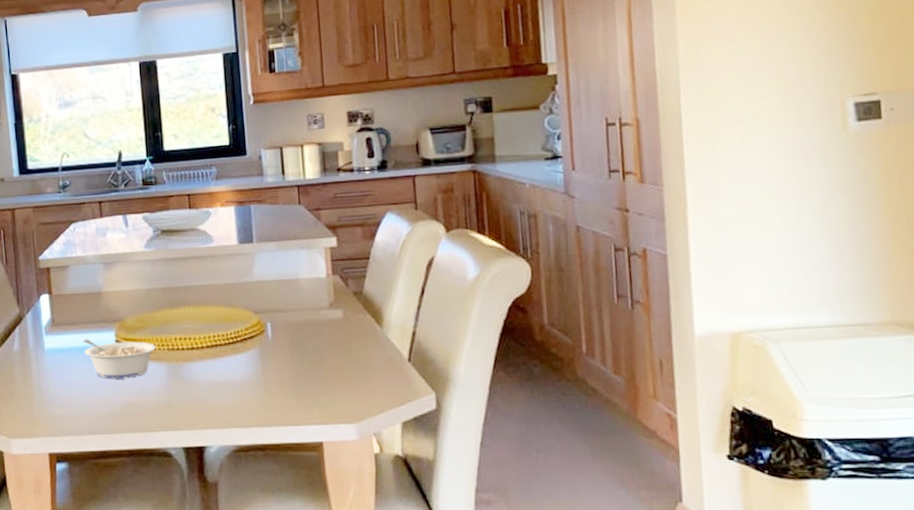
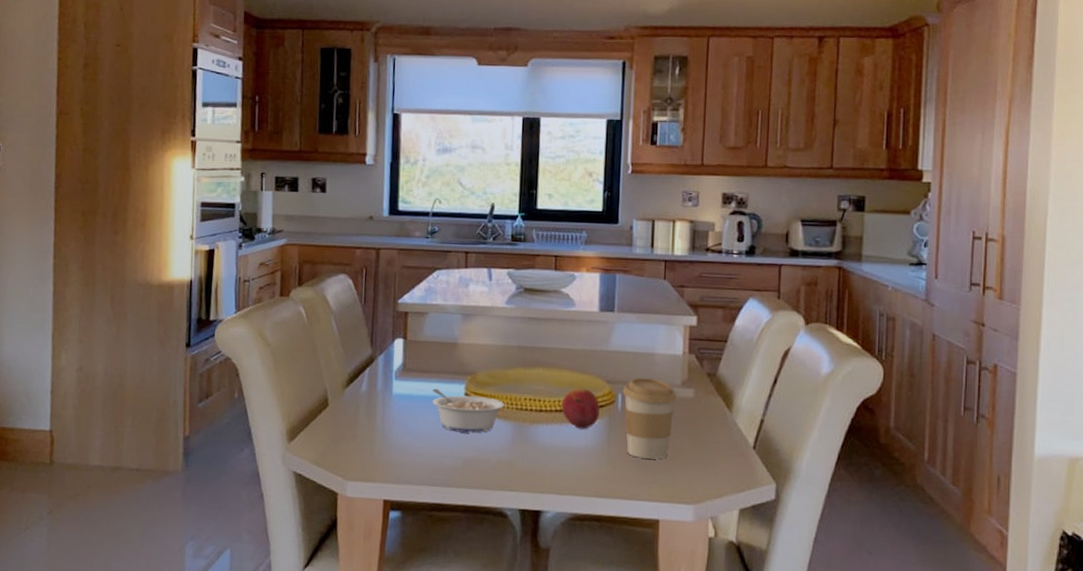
fruit: none [212,321,251,362] -> present [561,387,600,429]
coffee cup: none [271,303,326,384] -> present [622,377,677,459]

